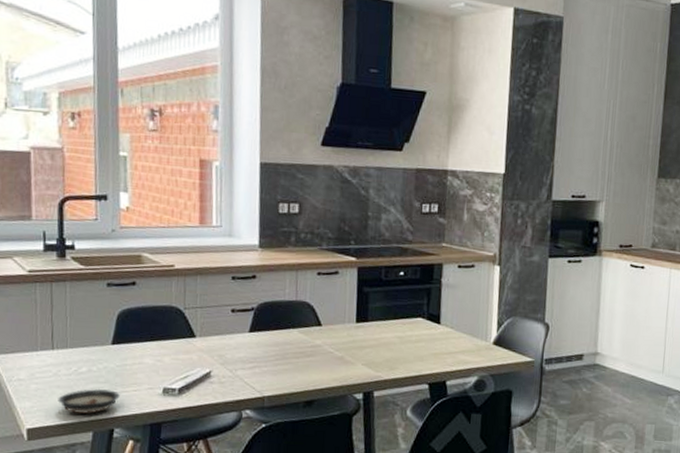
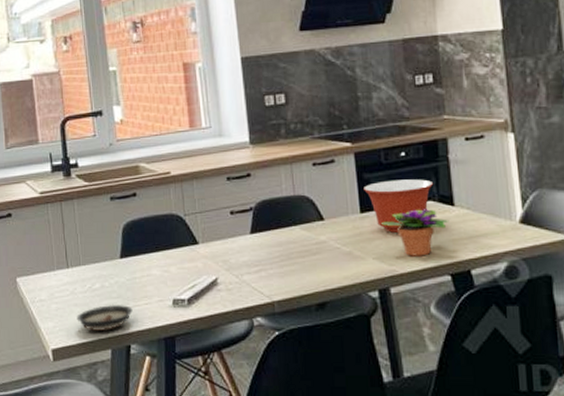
mixing bowl: none [362,295,425,343] -> present [364,179,434,233]
potted flower: none [374,324,434,366] -> present [381,209,450,256]

